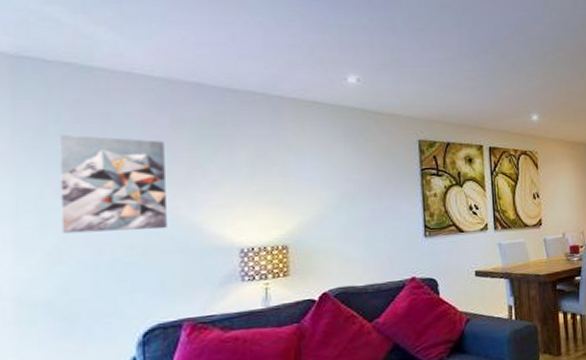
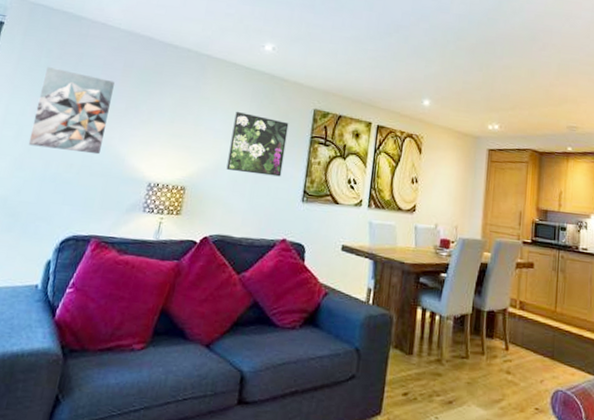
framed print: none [329,154,397,219] -> present [226,111,289,177]

